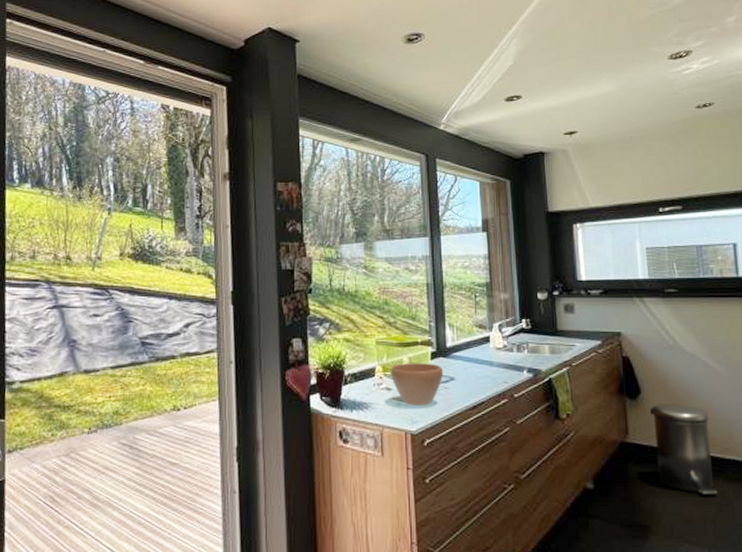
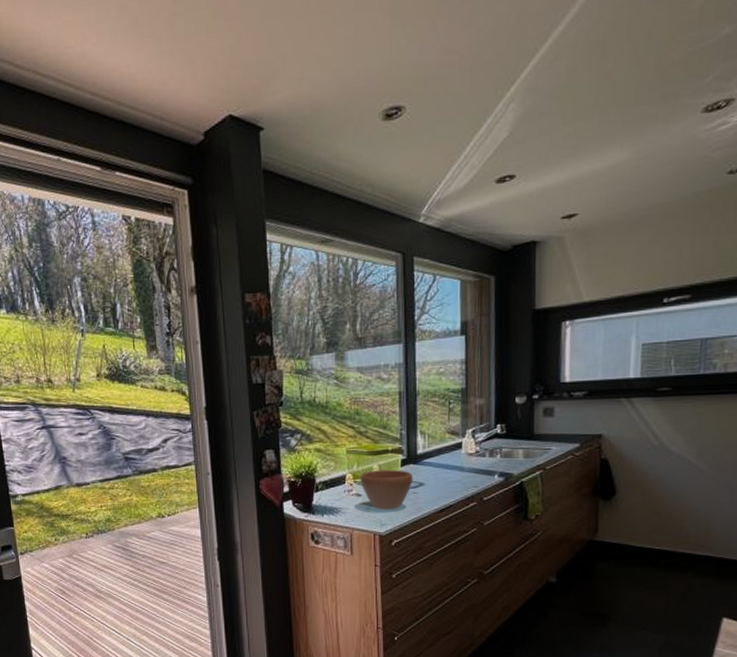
pedal bin: present [649,404,719,494] -> none [622,504,686,587]

